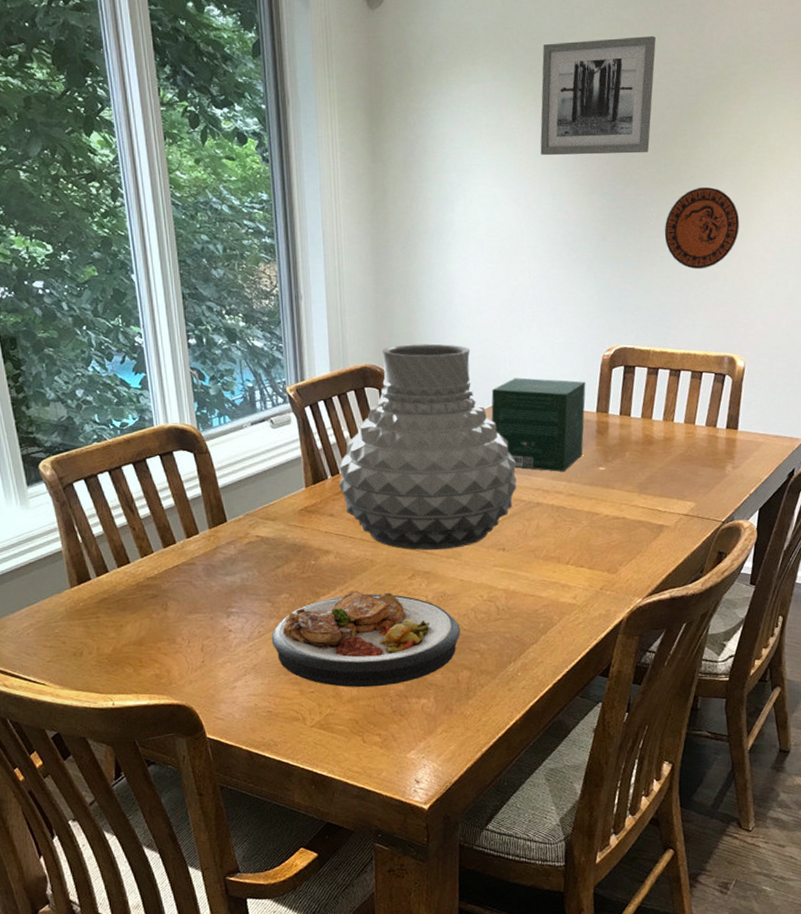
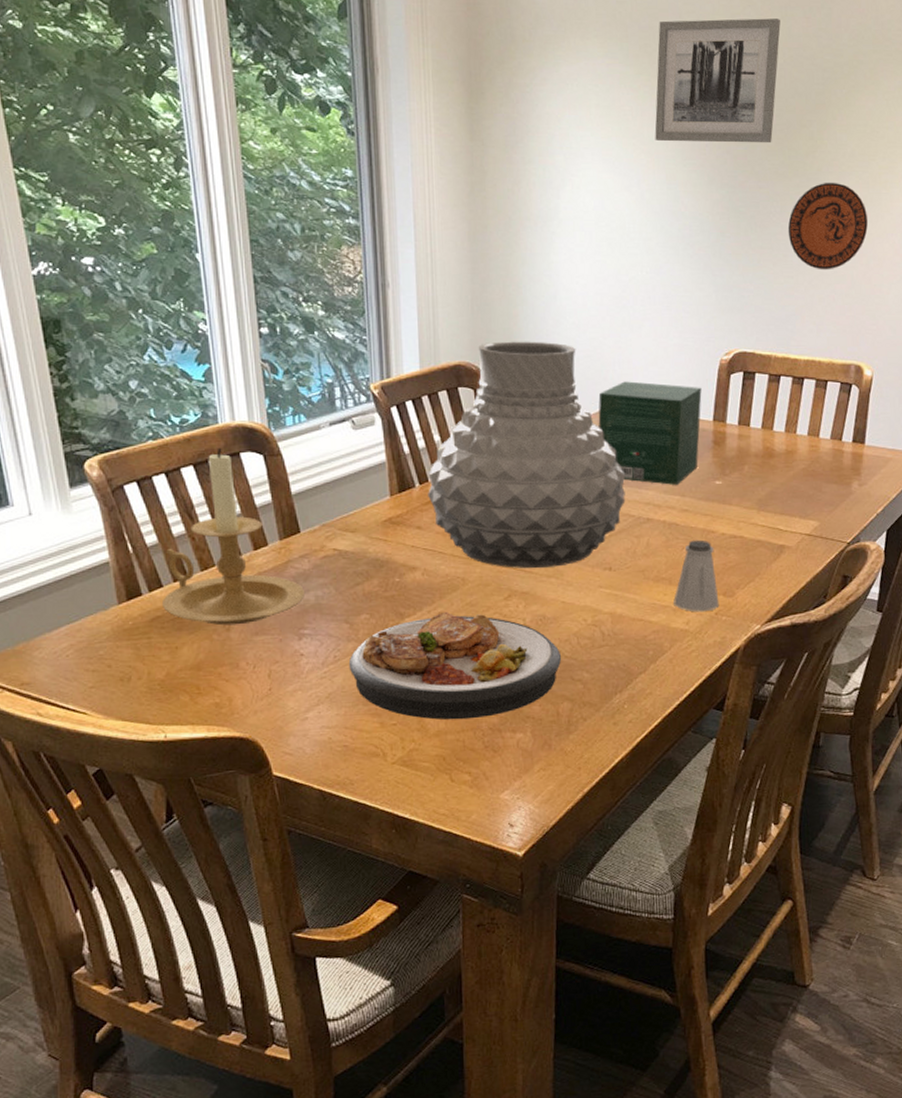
candle holder: none [108,447,231,606] -> present [162,447,304,626]
saltshaker: none [562,521,604,588] -> present [673,539,719,612]

